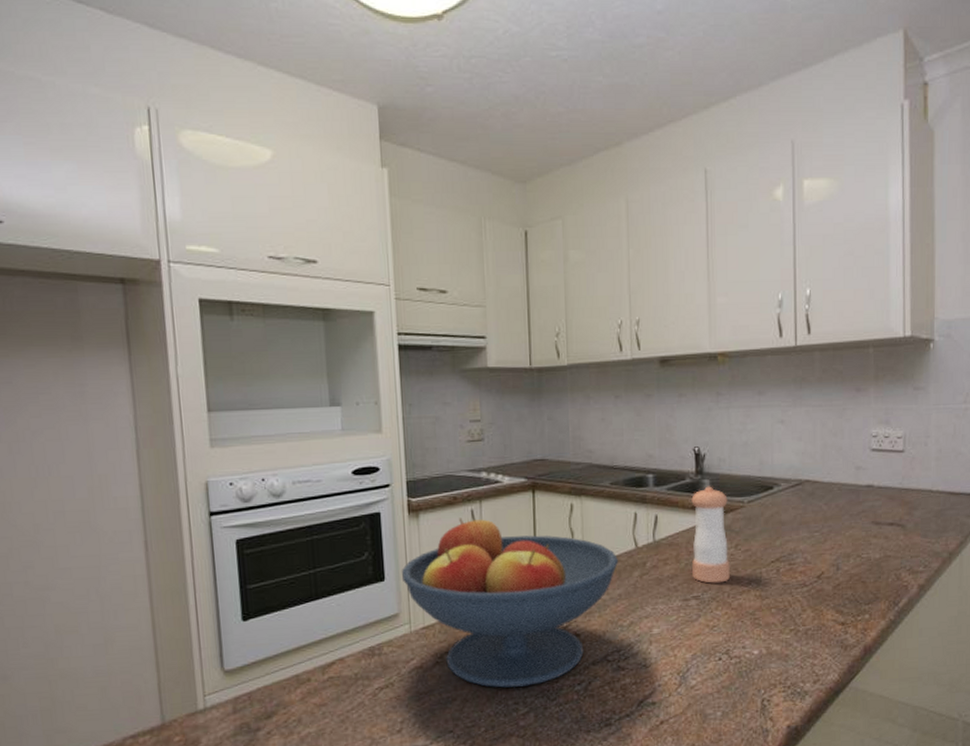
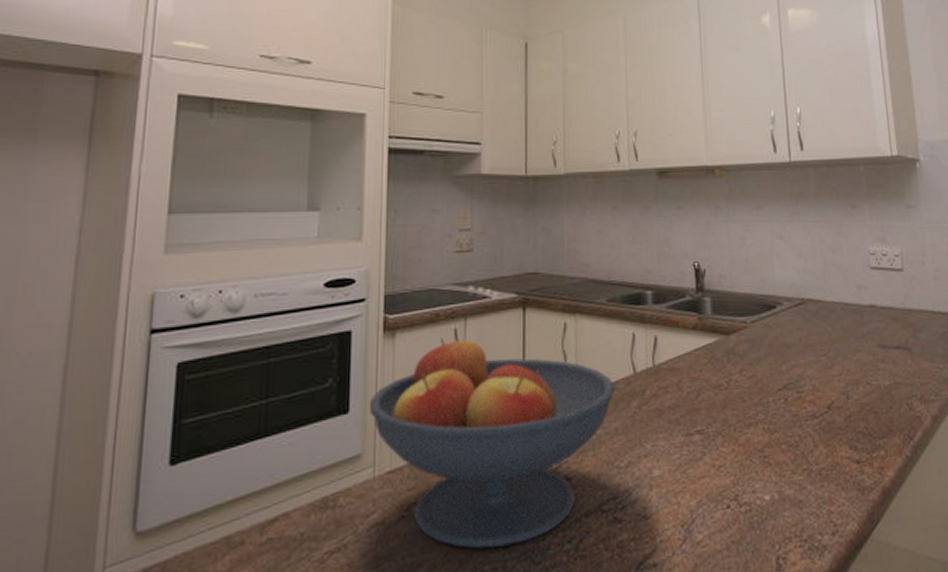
pepper shaker: present [691,486,731,583] -> none [692,304,736,415]

